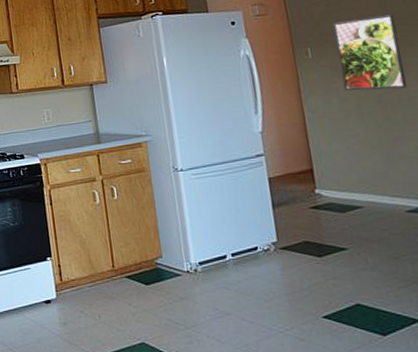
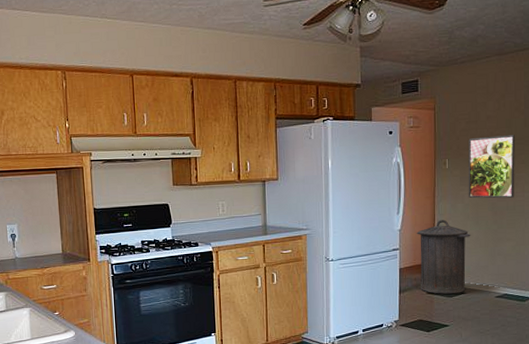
trash can: none [283,117,363,209] -> present [416,219,471,294]

